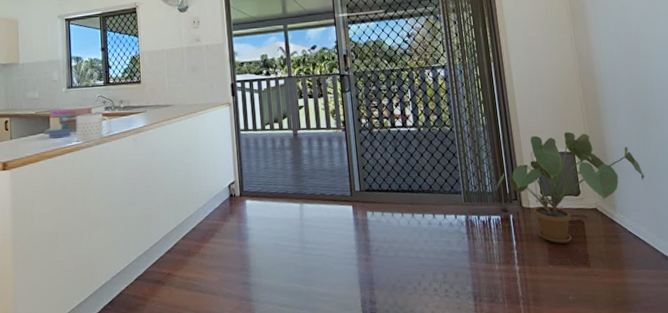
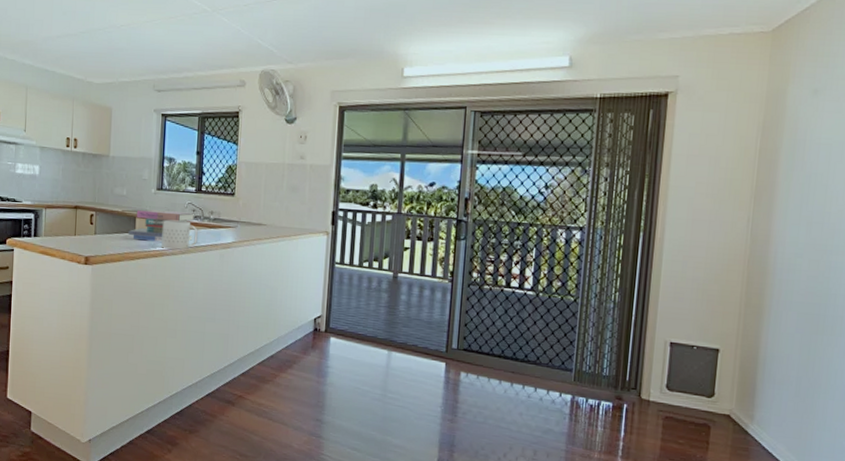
house plant: present [496,131,645,244] -> none [613,323,799,446]

